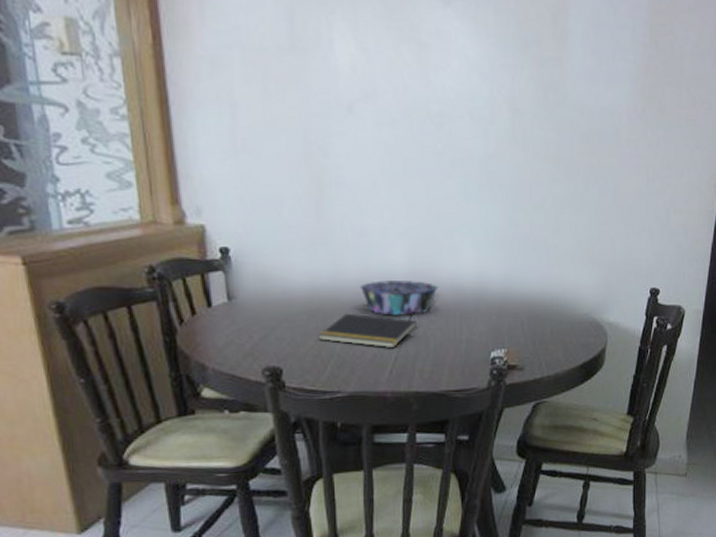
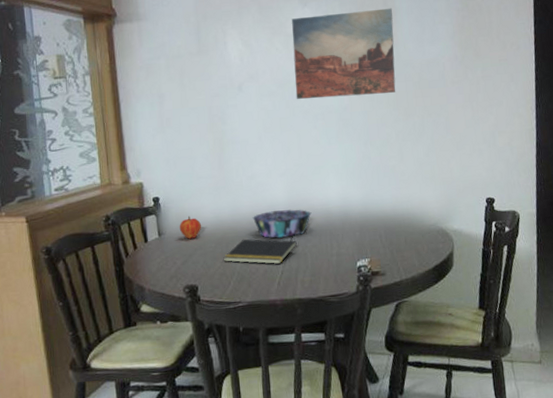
fruit: none [257,277,290,307] -> present [179,216,202,239]
wall art: none [427,20,564,144] -> present [292,8,396,99]

